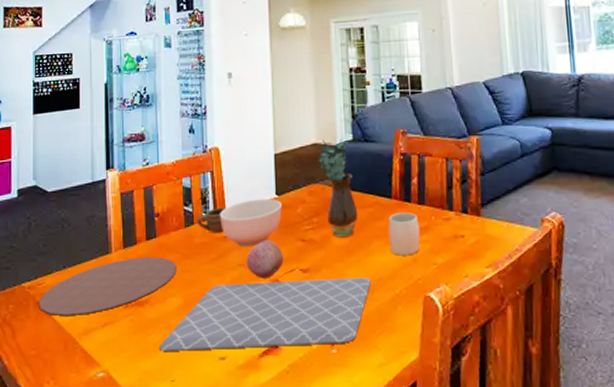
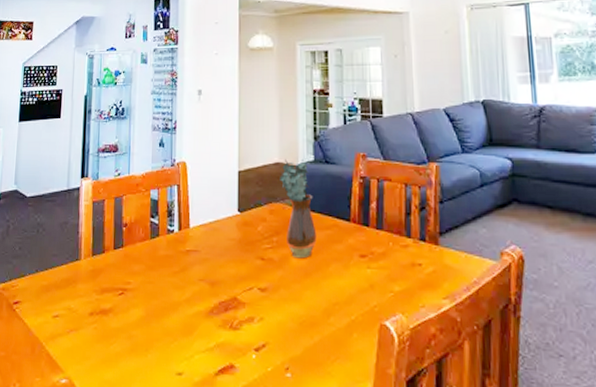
placemat: present [39,257,177,317] -> none [11,266,141,320]
placemat: present [159,277,371,351] -> none [120,298,327,368]
cup: present [196,207,227,233] -> none [162,221,191,247]
bowl: present [219,199,282,247] -> none [183,215,243,262]
fruit: present [246,239,284,279] -> none [206,256,243,295]
mug: present [388,213,420,256] -> none [346,237,377,281]

